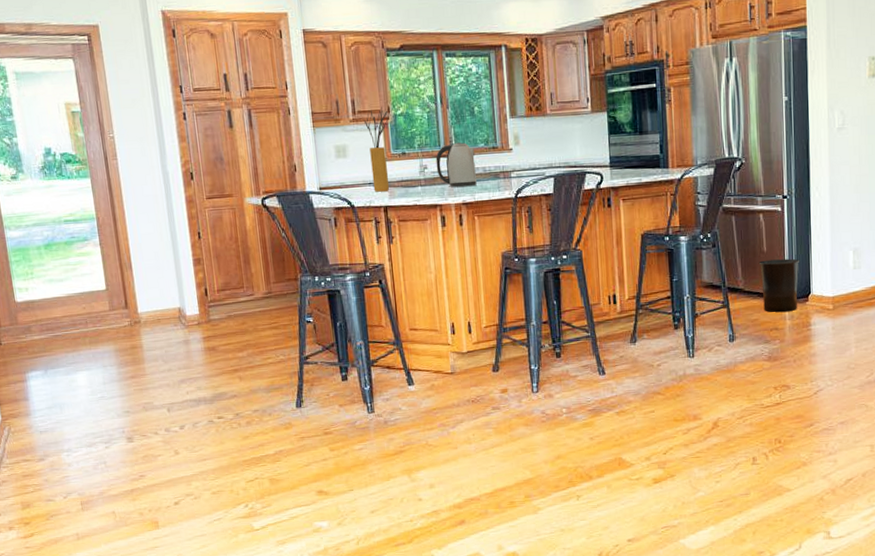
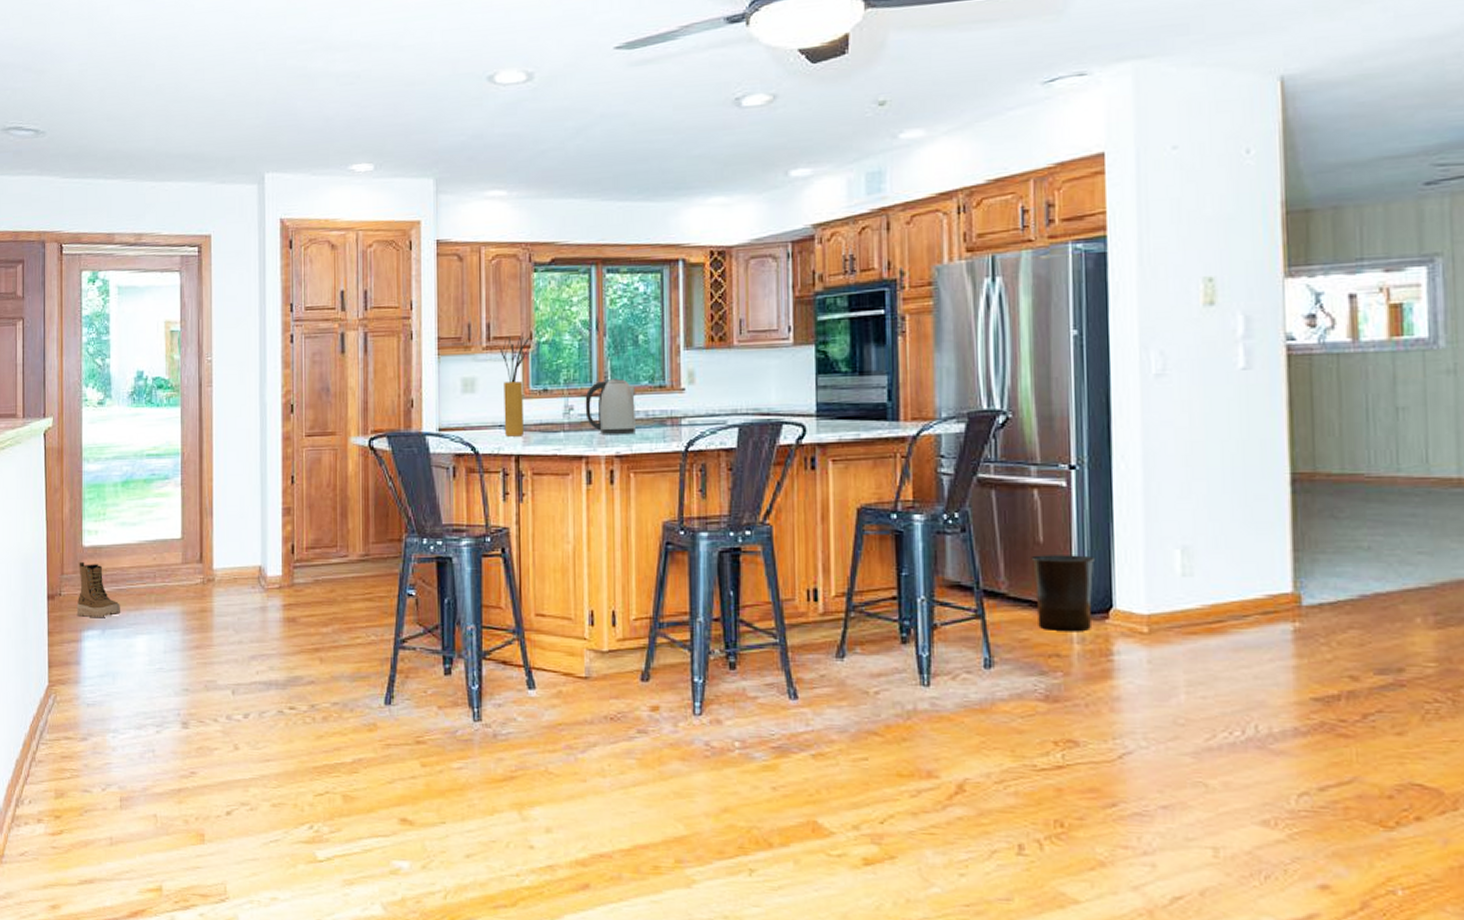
boot: none [14,314,60,361] -> present [76,561,121,618]

